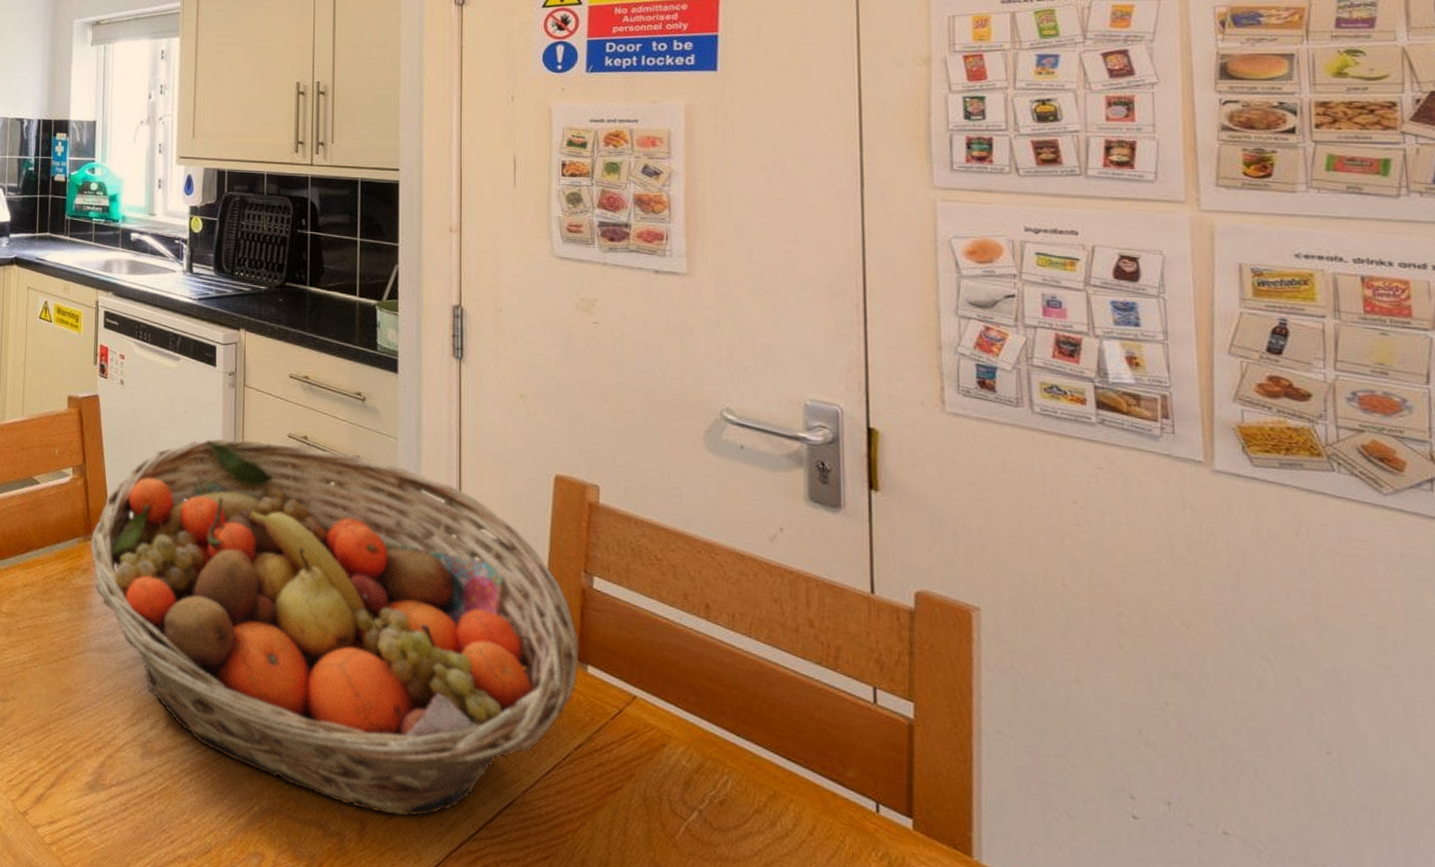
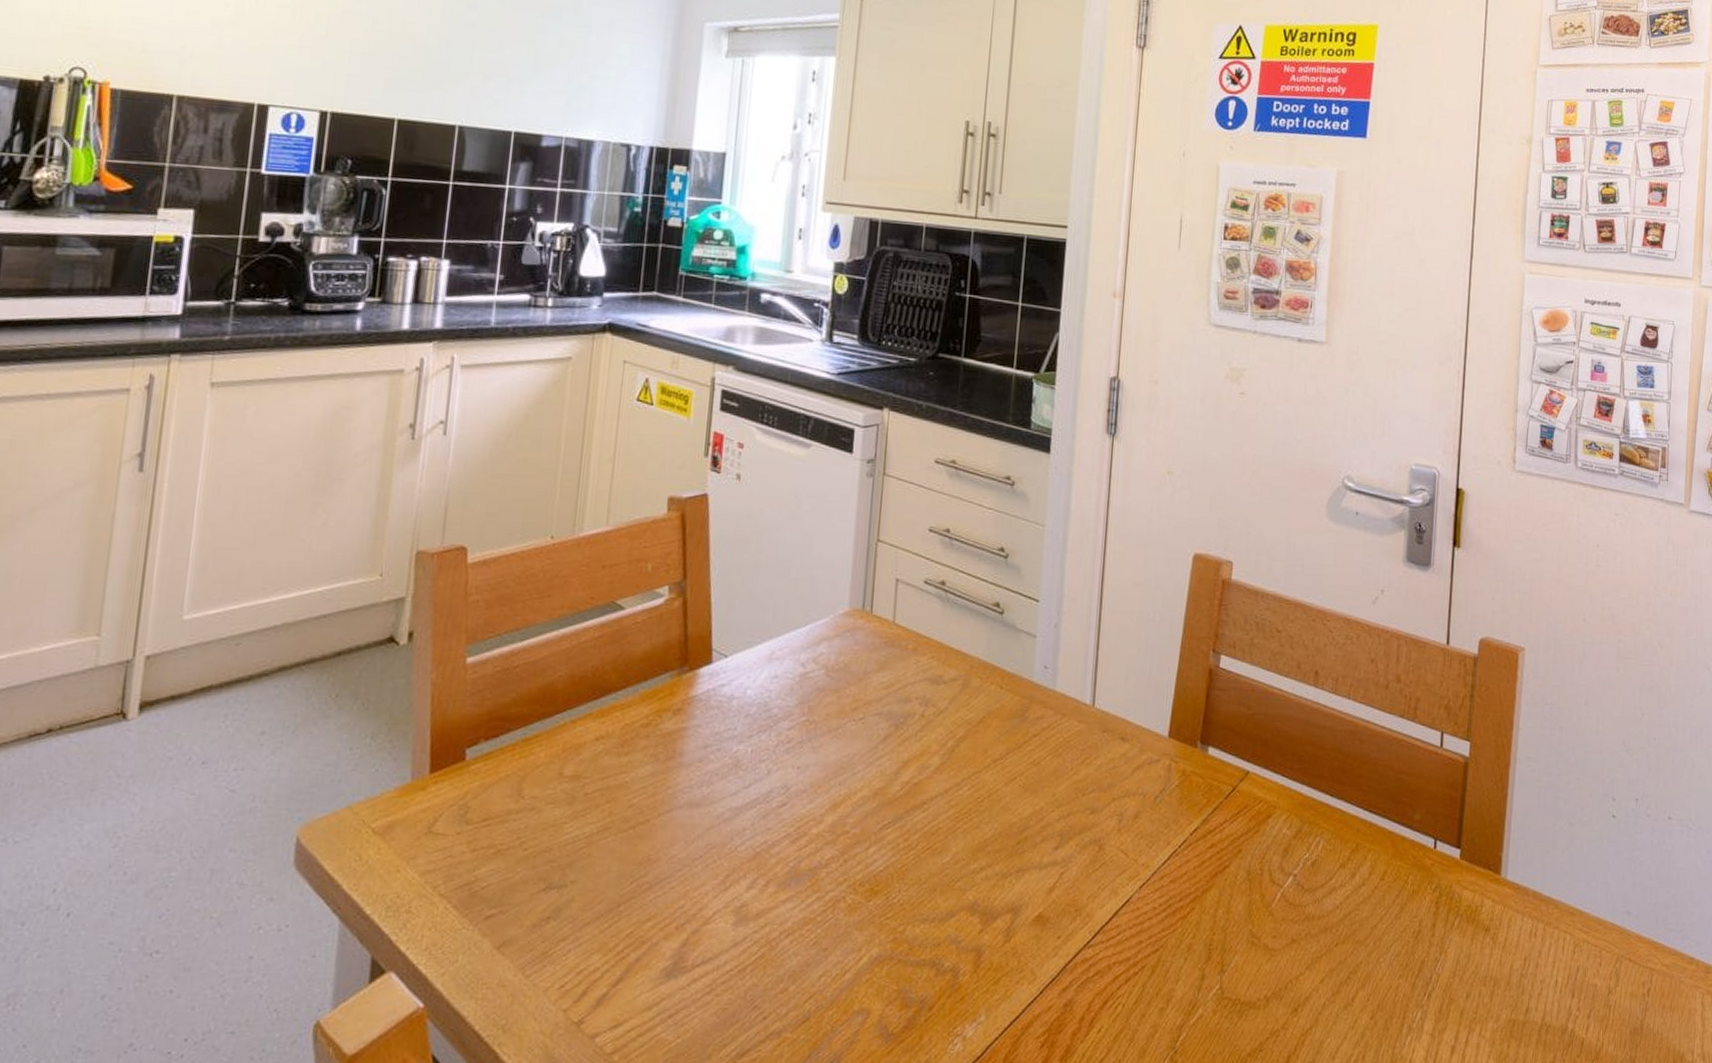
fruit basket: present [90,439,580,817] -> none [685,537,1203,938]

